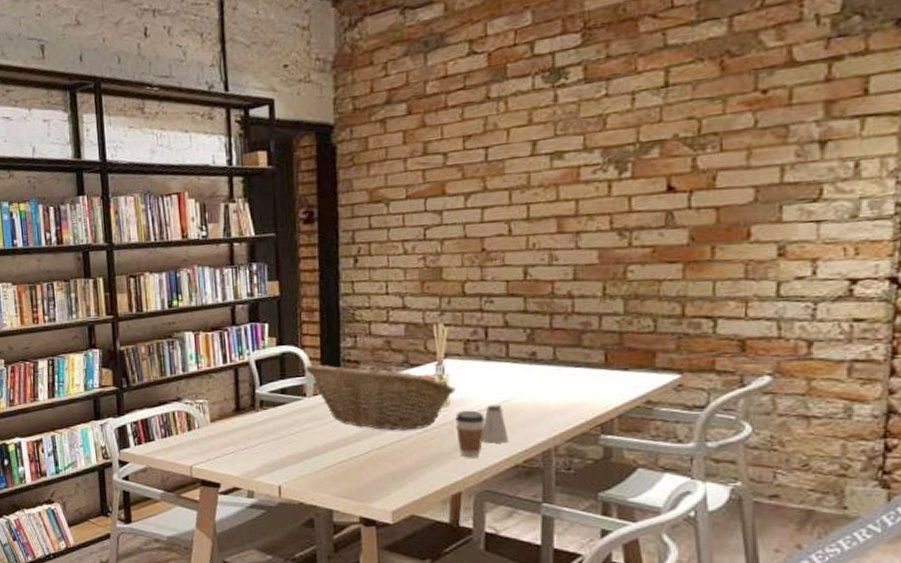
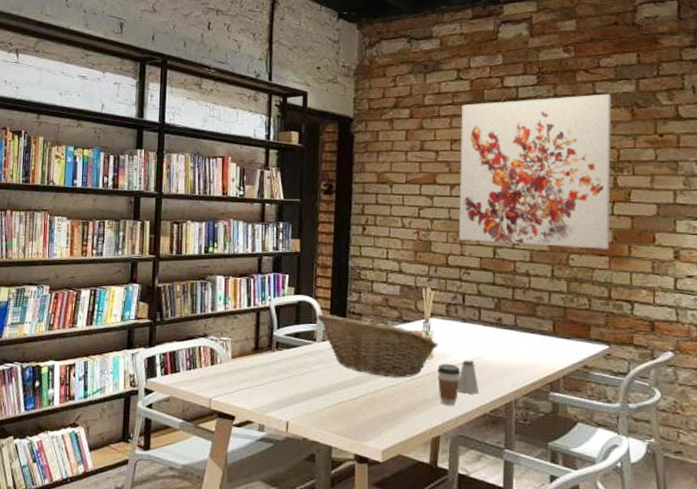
wall art: none [476,43,690,262] -> present [458,94,612,249]

